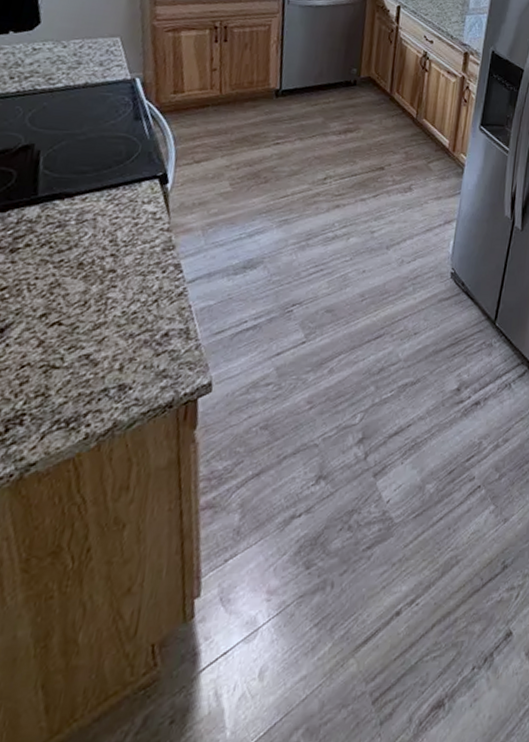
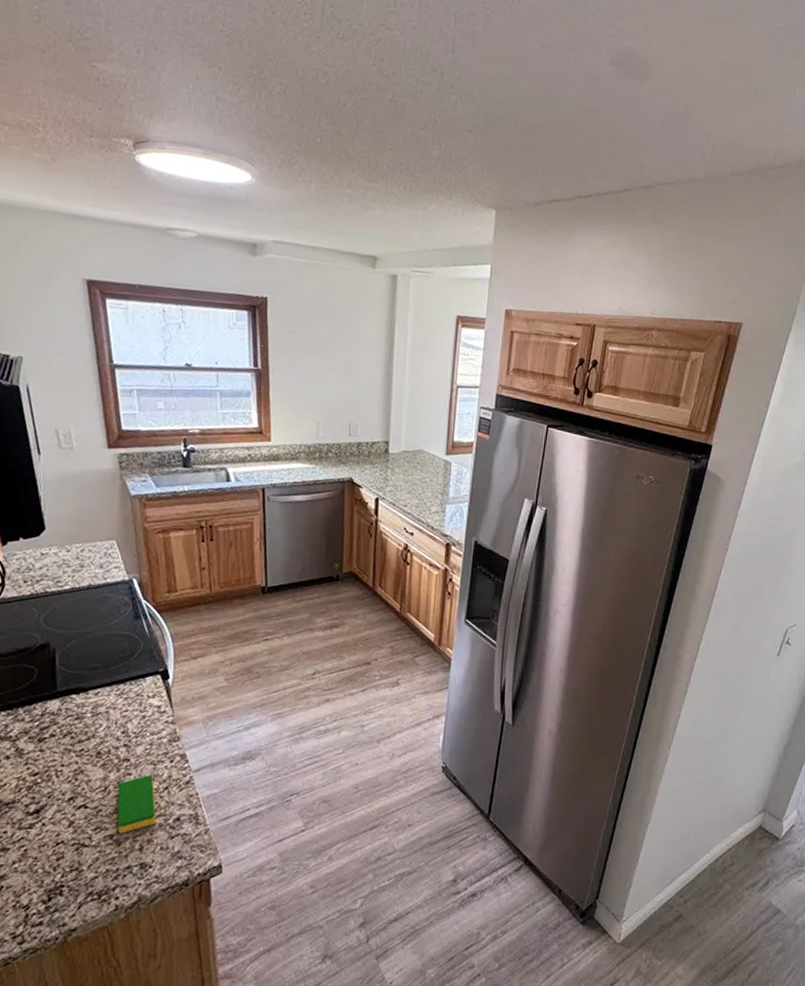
dish sponge: none [95,287,142,353] -> present [117,775,157,834]

